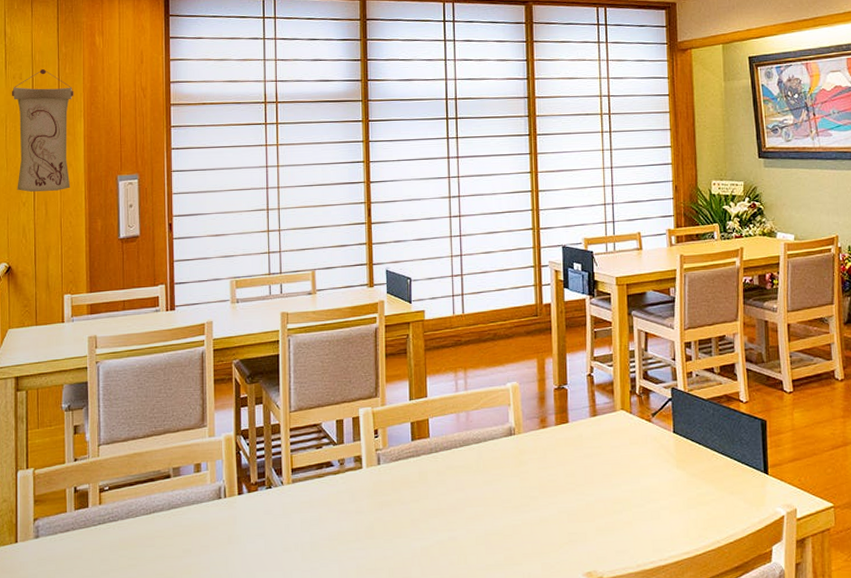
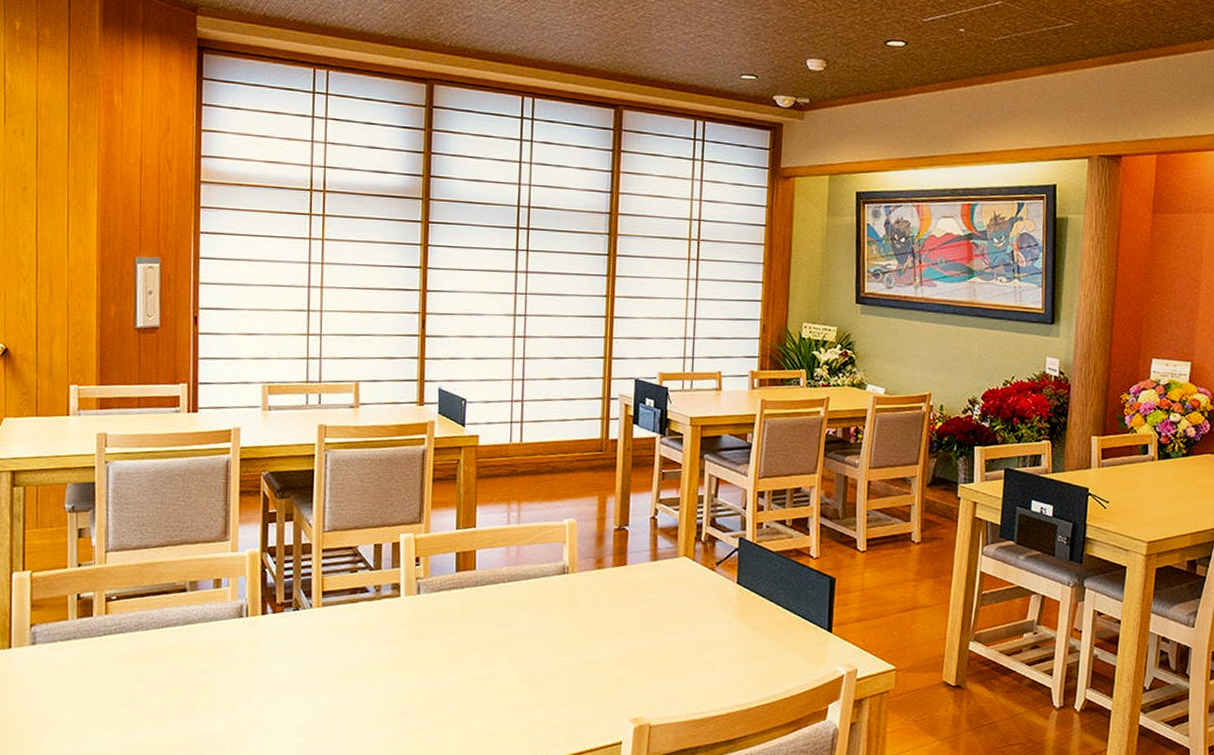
wall scroll: present [11,69,74,192] -> none [11,126,87,268]

